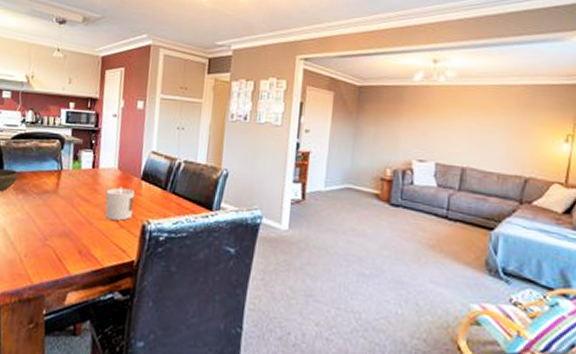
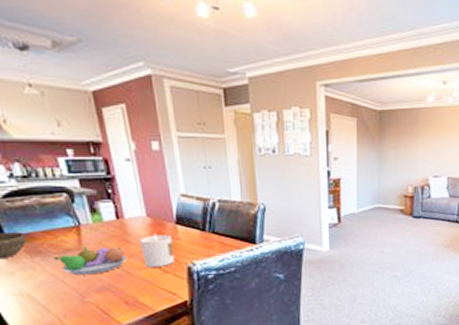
fruit bowl: none [32,190,92,219] -> present [53,246,127,276]

